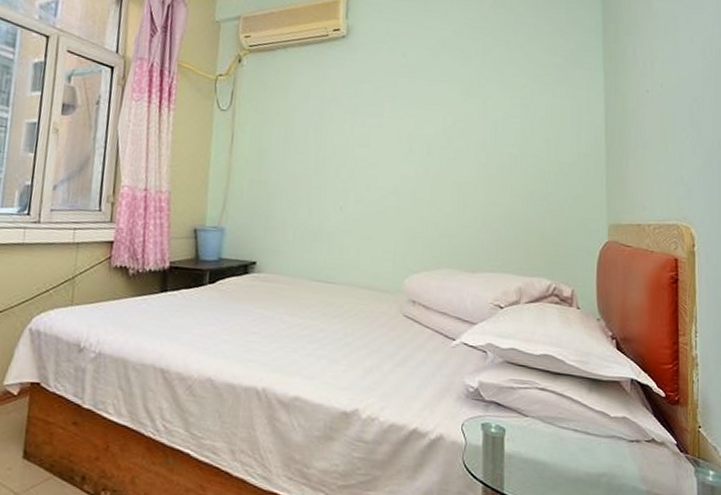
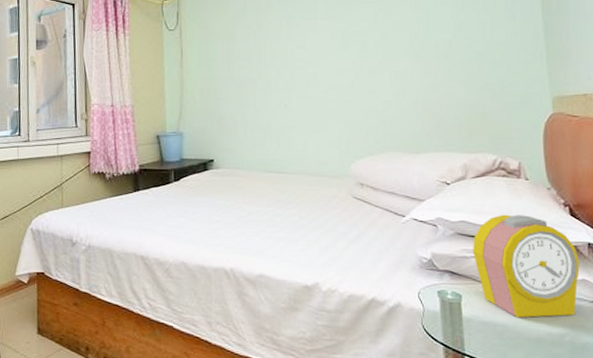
alarm clock: none [519,343,622,456] -> present [472,214,580,318]

